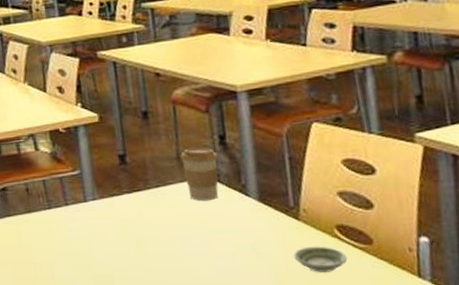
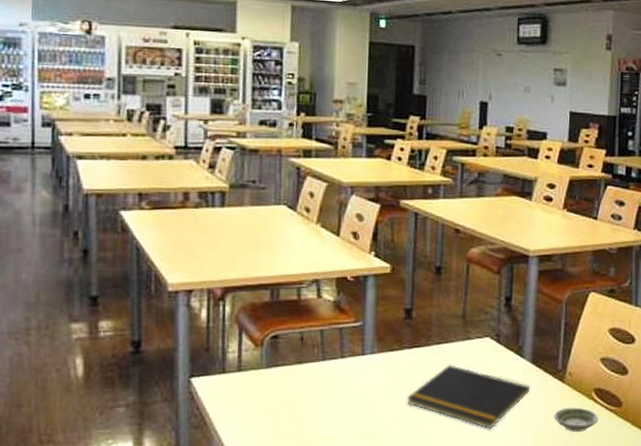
notepad: none [134,207,262,271] -> present [407,365,530,429]
coffee cup: present [181,147,219,201] -> none [467,307,501,361]

